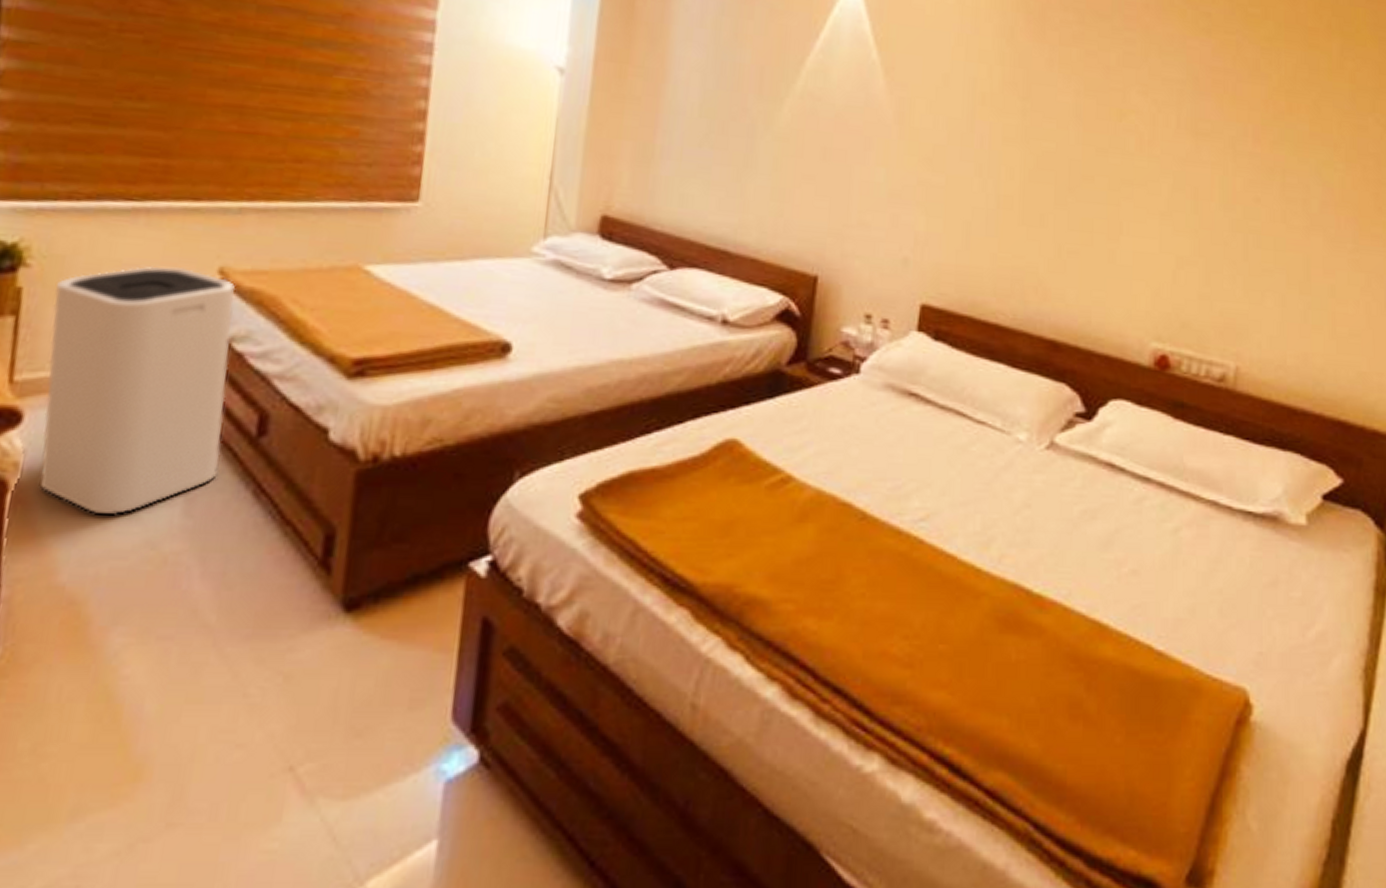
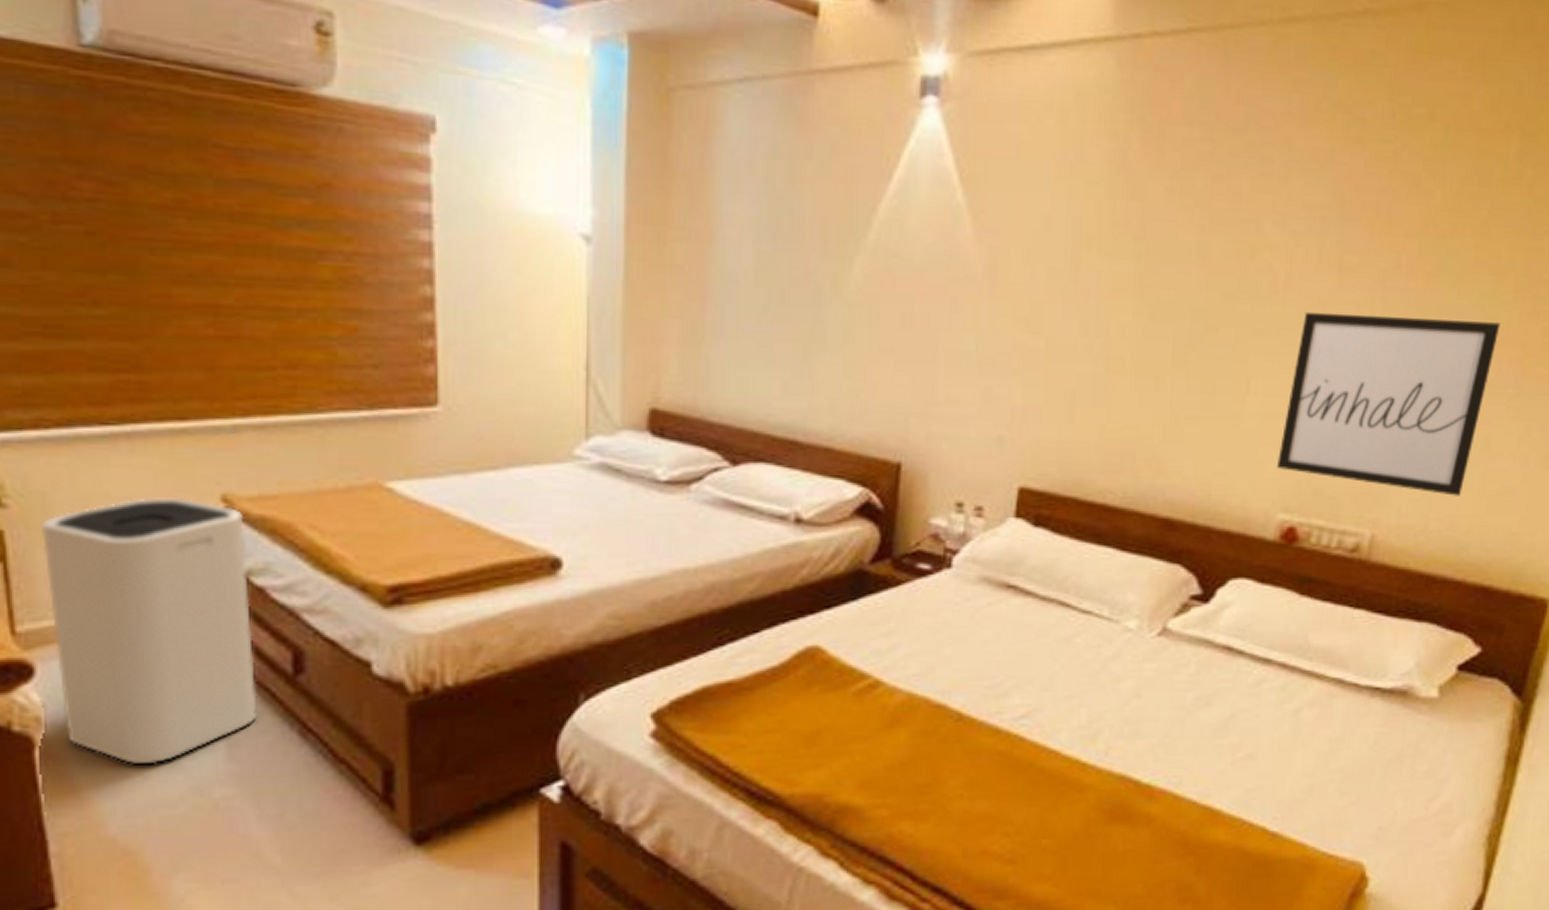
wall art: none [1148,167,1336,336] -> present [1276,311,1500,496]

